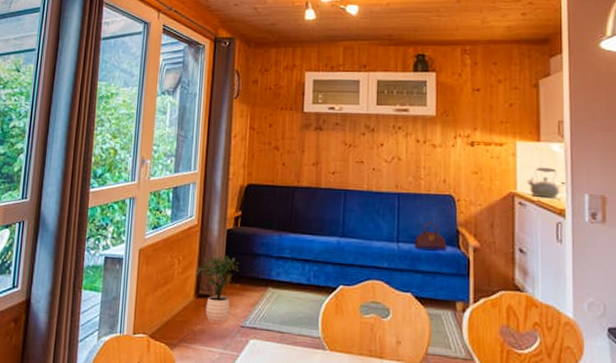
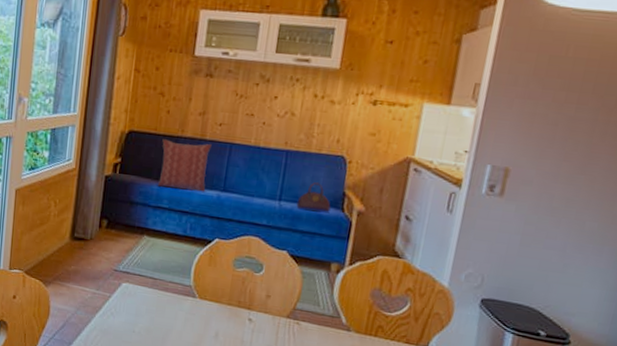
potted plant: present [195,255,239,325] -> none [71,201,116,267]
pillow: none [278,190,327,239] -> present [157,139,212,192]
kettle: present [526,167,560,199] -> none [426,133,462,167]

